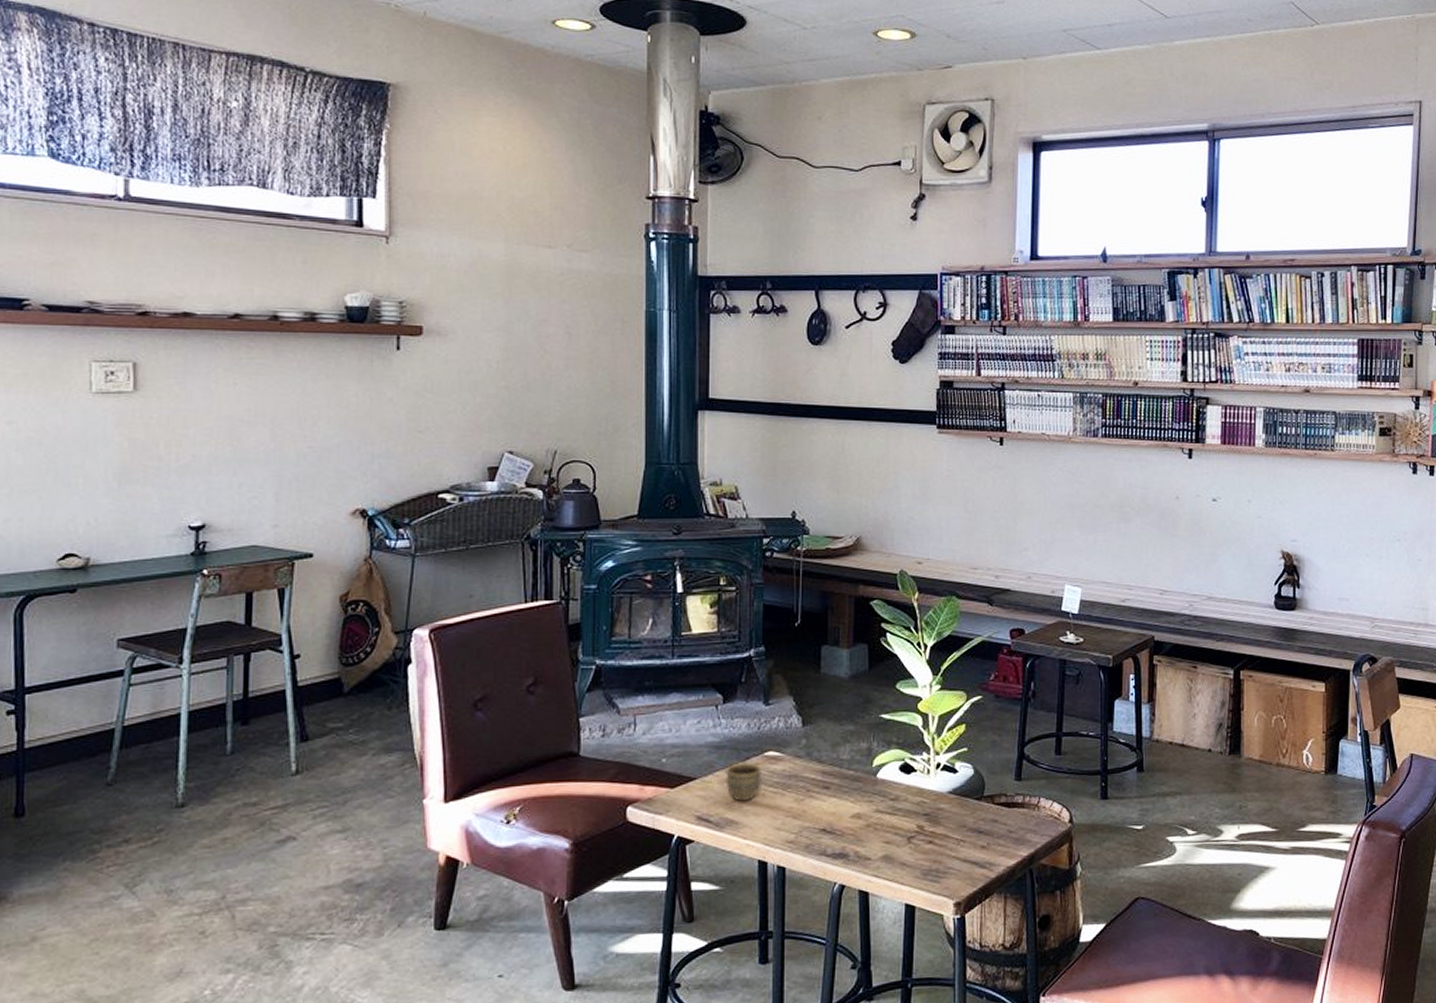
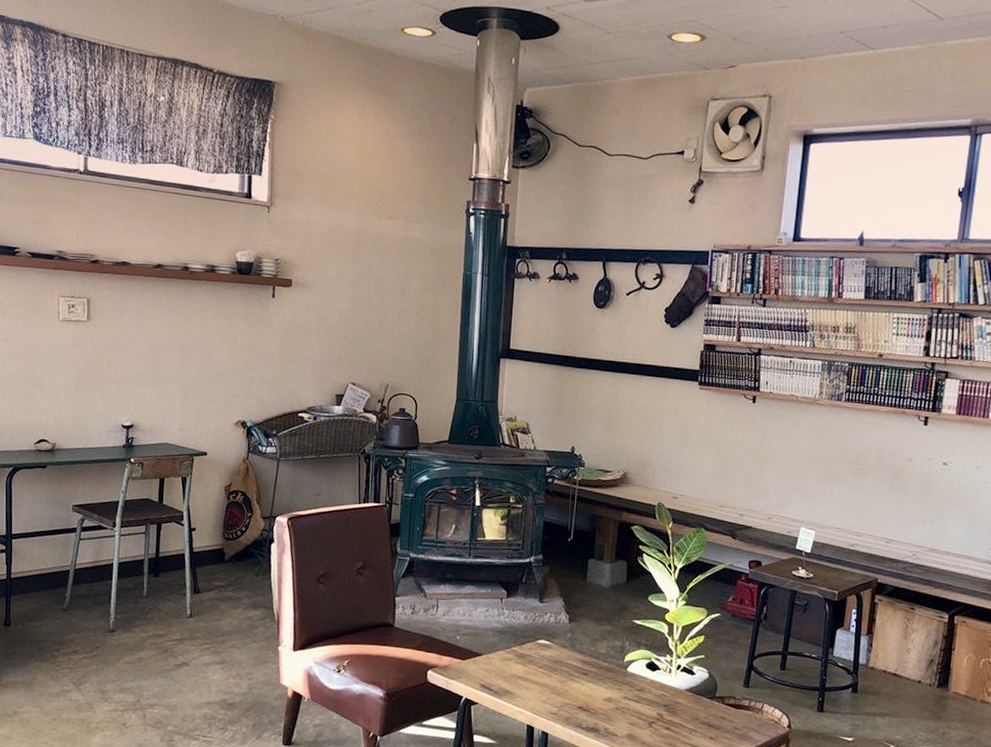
cup: present [725,762,762,802] -> none [505,646,534,677]

